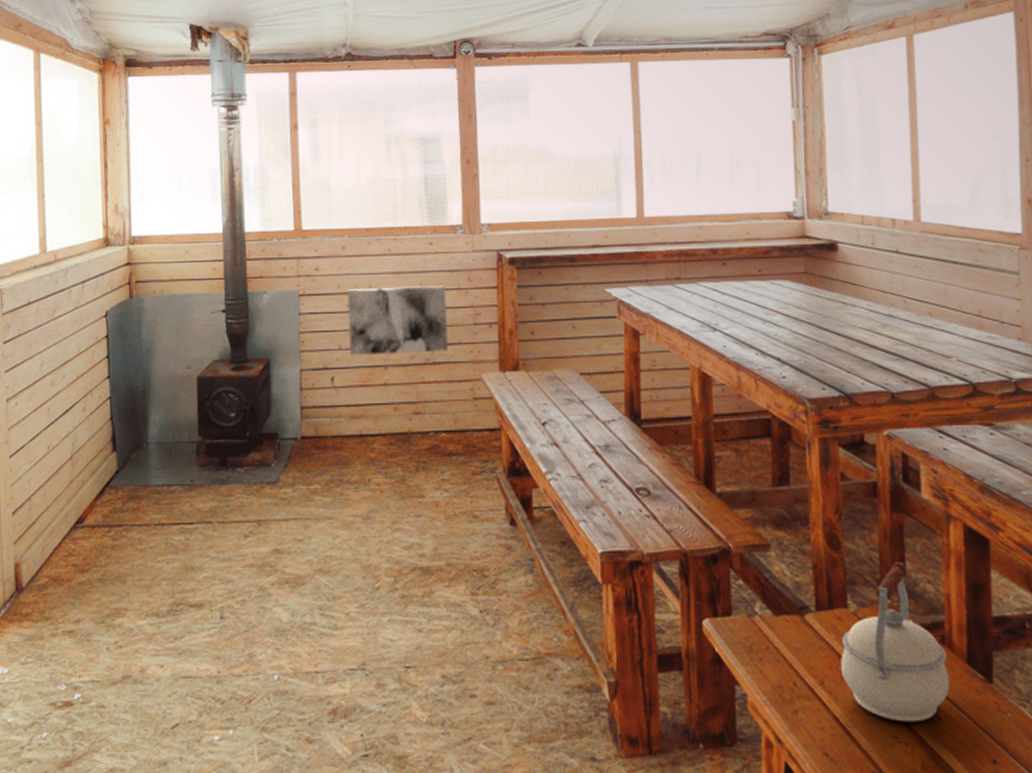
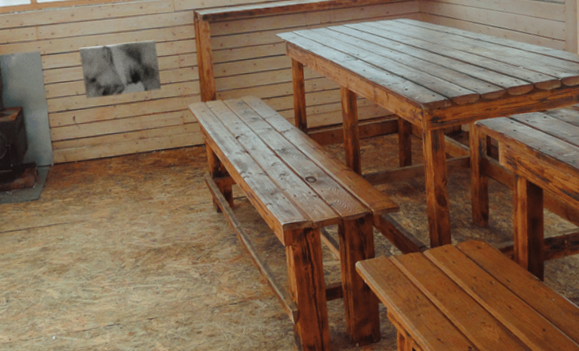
kettle: present [840,562,950,723] -> none [447,209,517,313]

